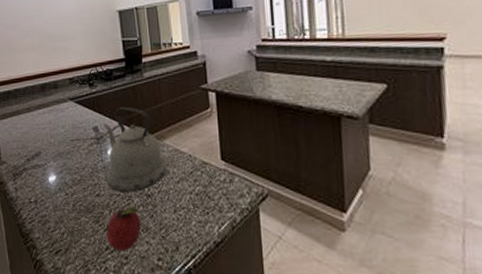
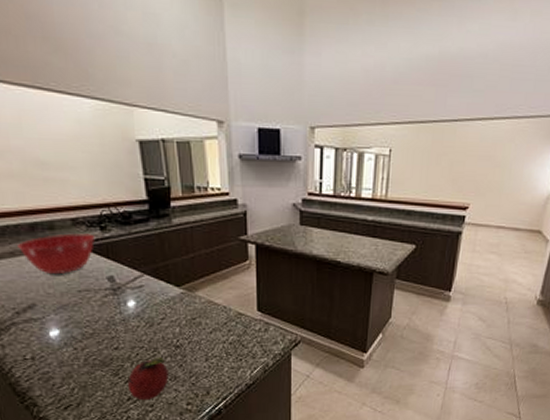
mixing bowl: none [33,90,86,126] -> present [18,233,96,275]
kettle: present [104,106,168,192] -> none [121,255,199,344]

